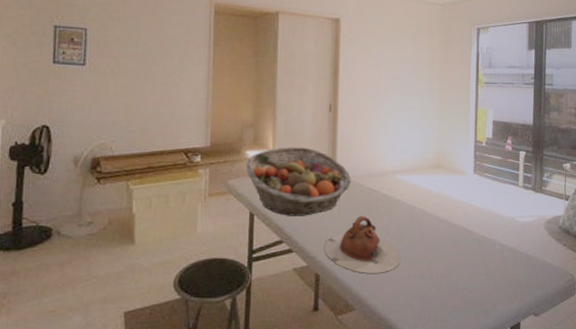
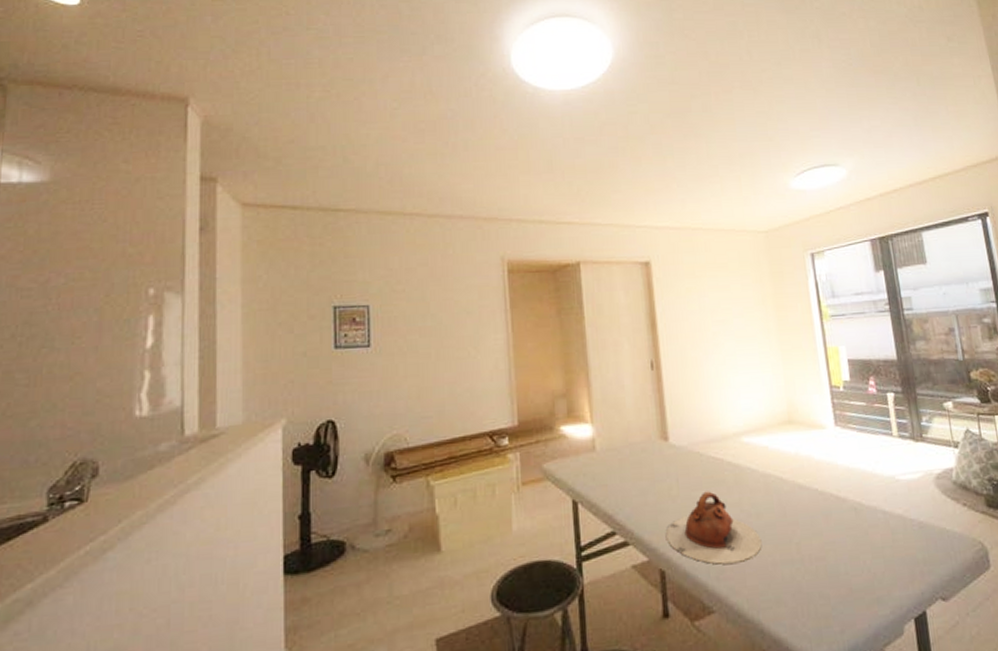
fruit basket: present [246,146,351,216] -> none [561,414,688,501]

